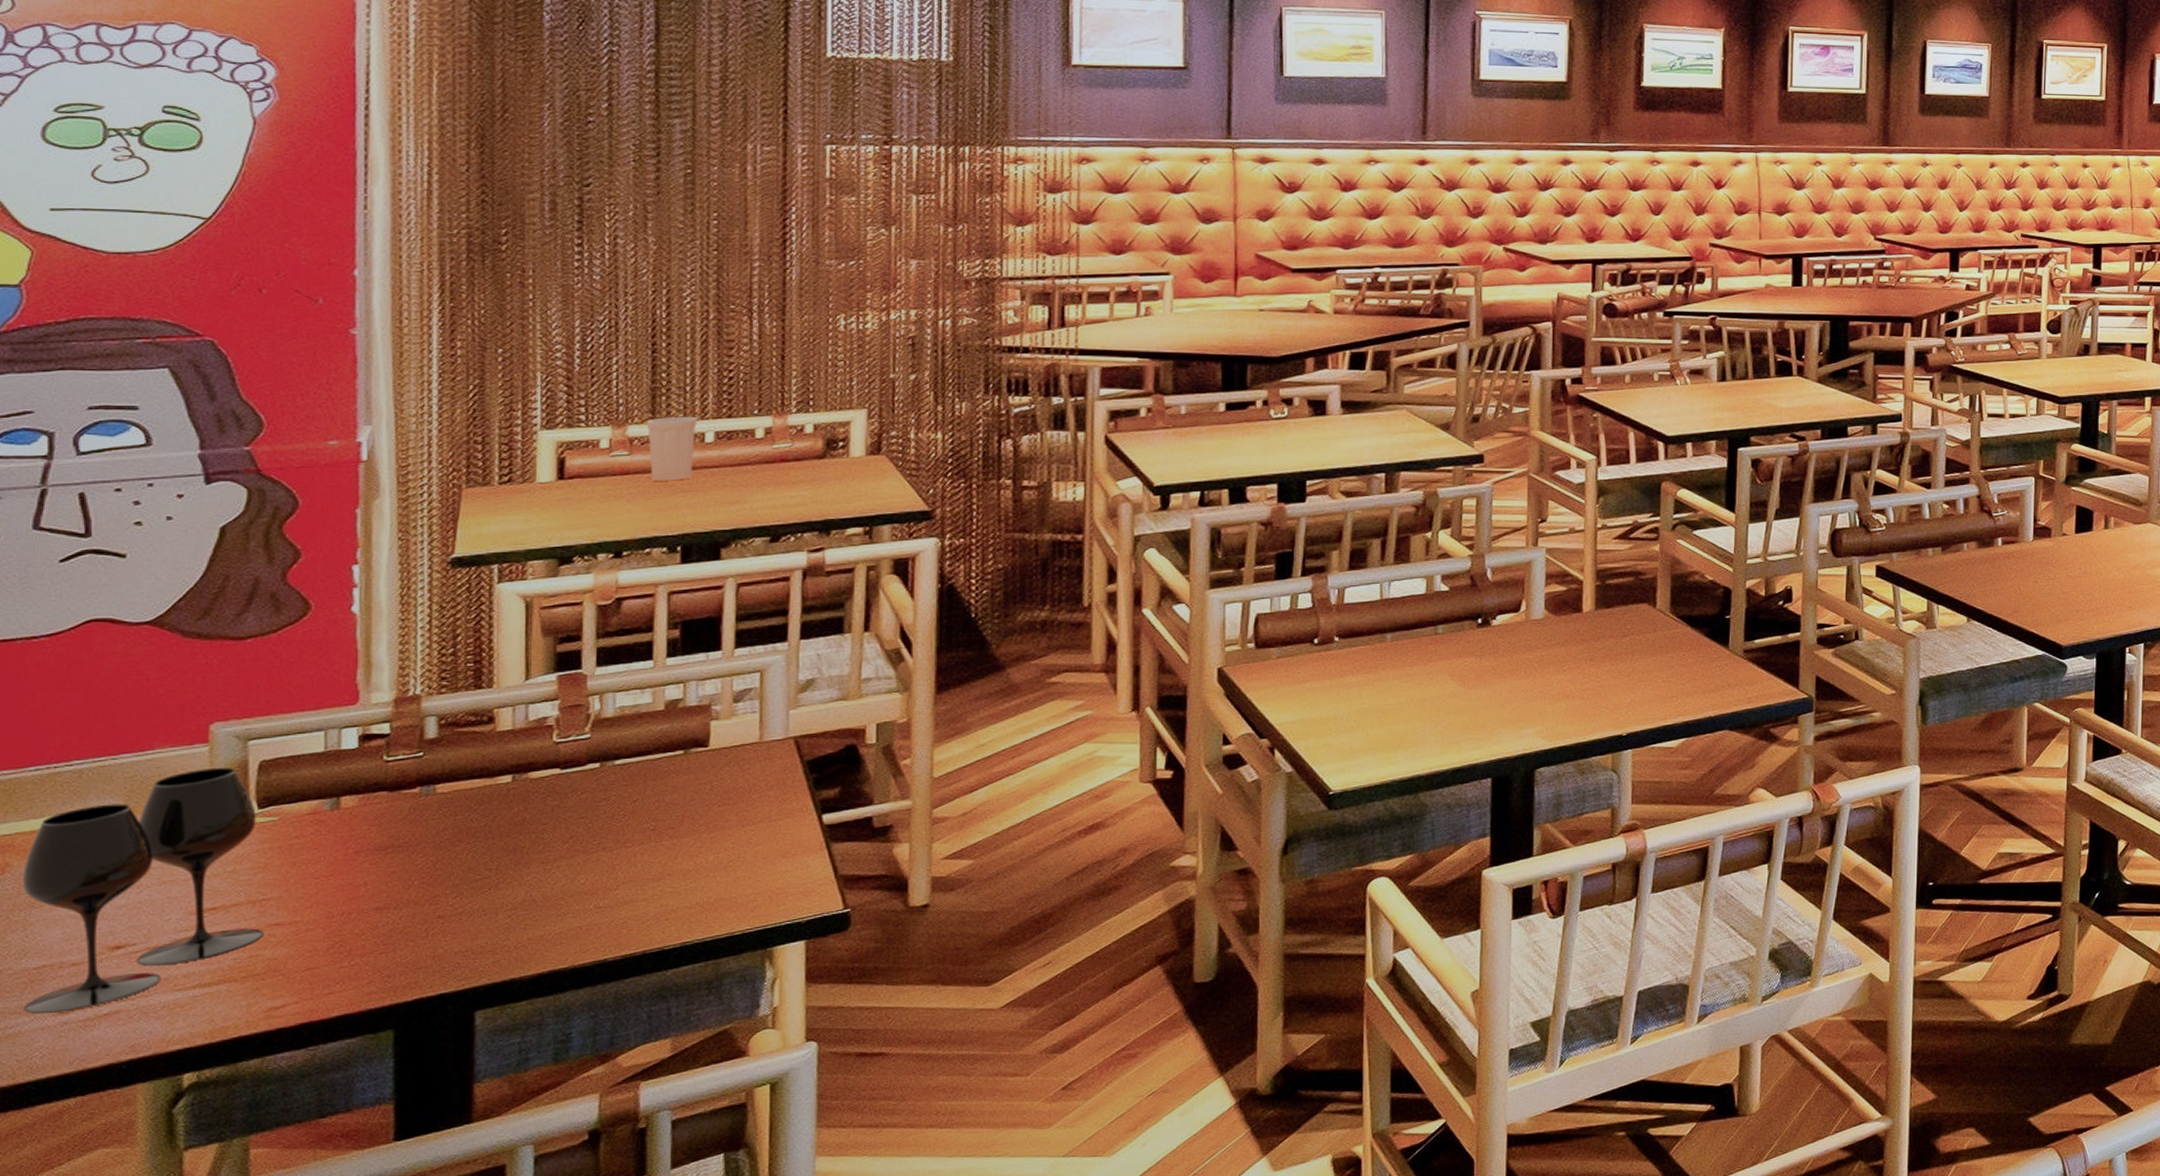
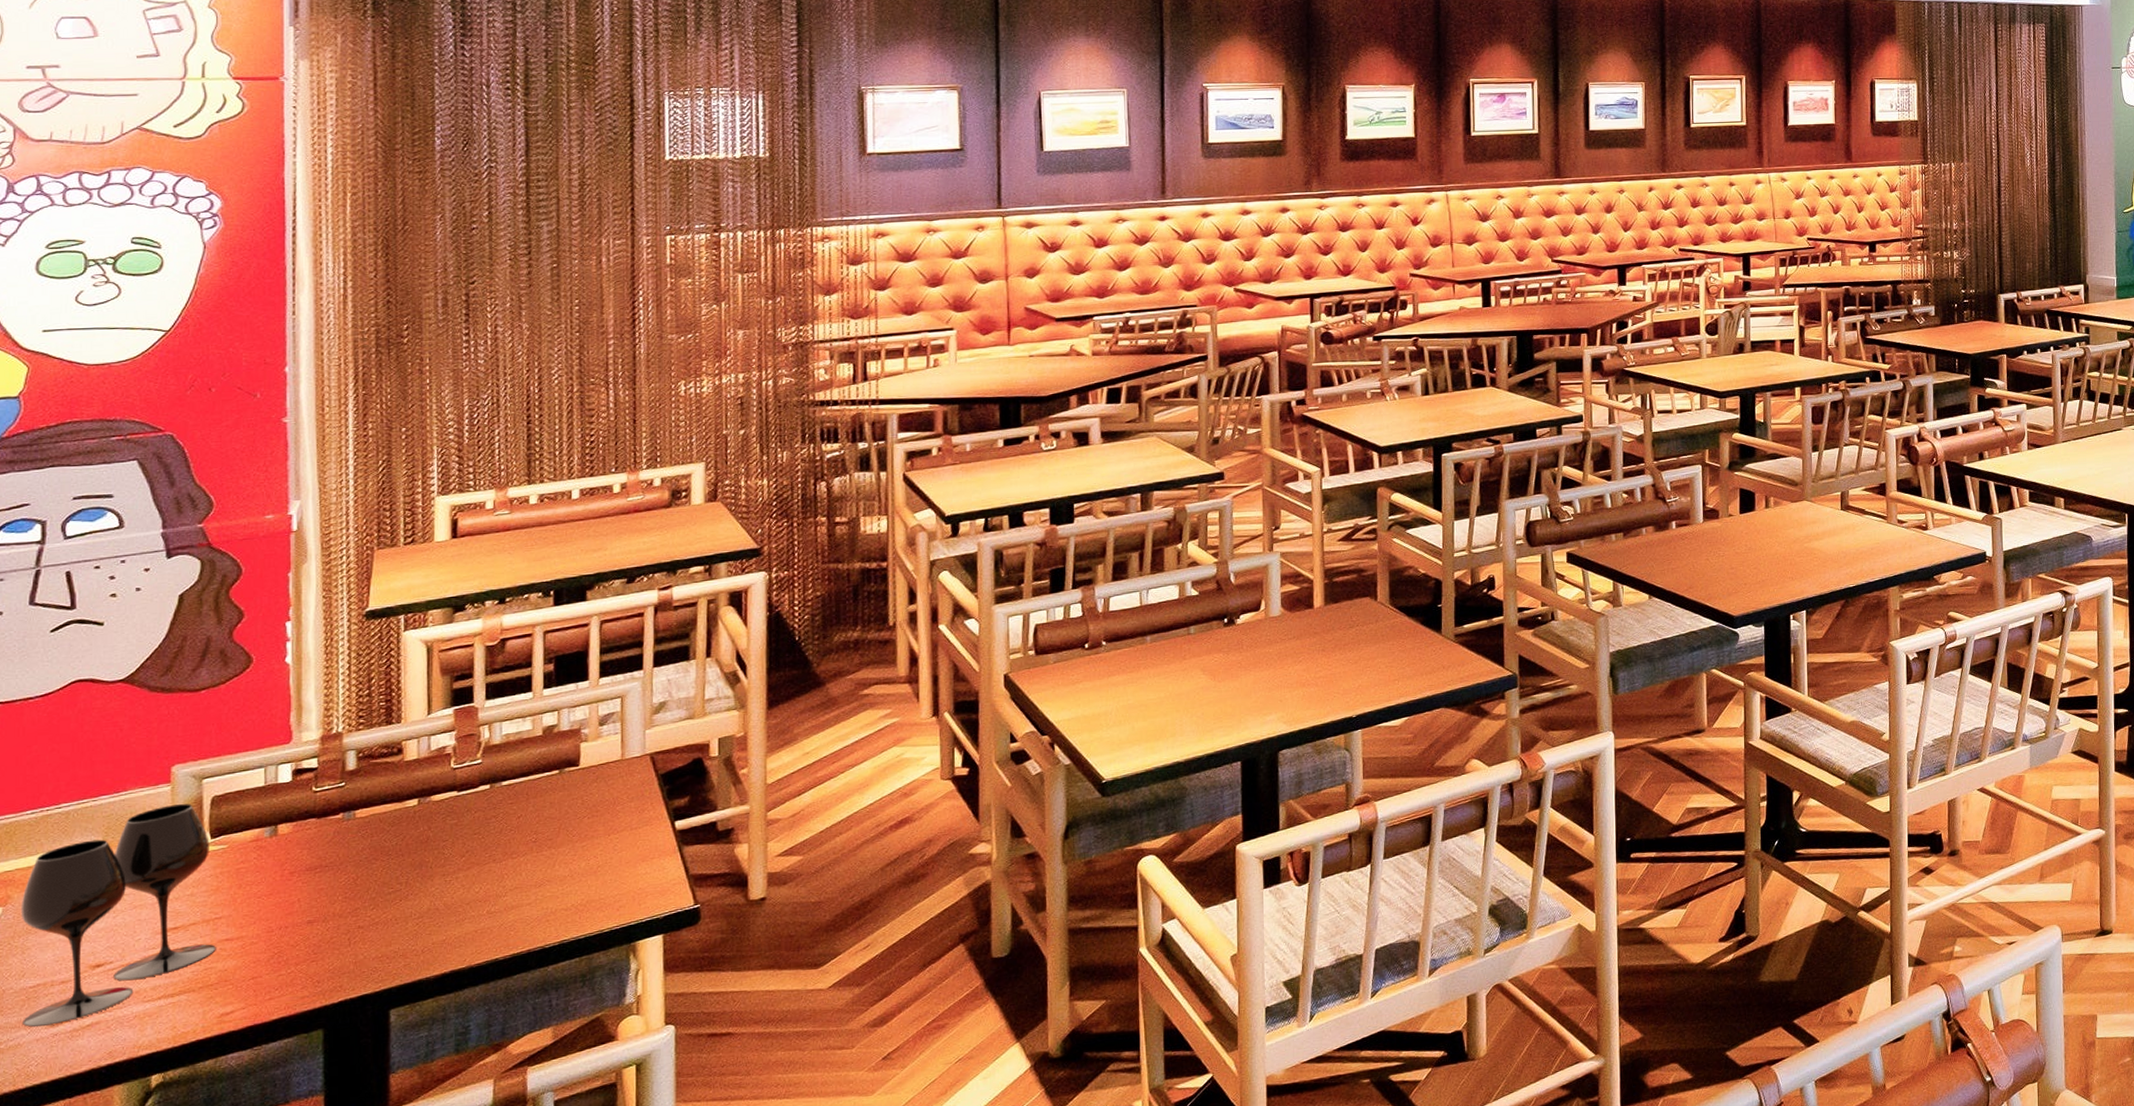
cup: present [646,416,697,481] -> none [523,477,565,535]

